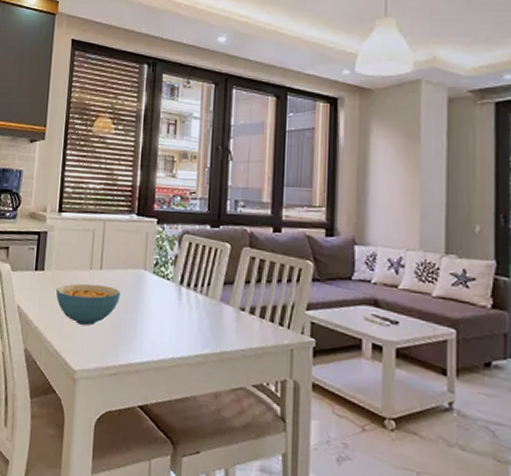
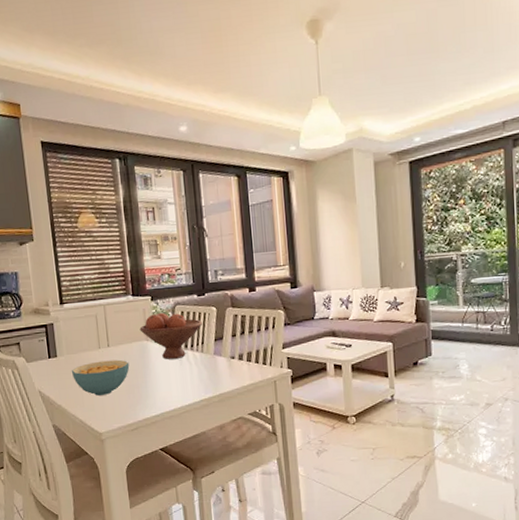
fruit bowl: none [139,239,211,298] -> present [139,312,202,359]

